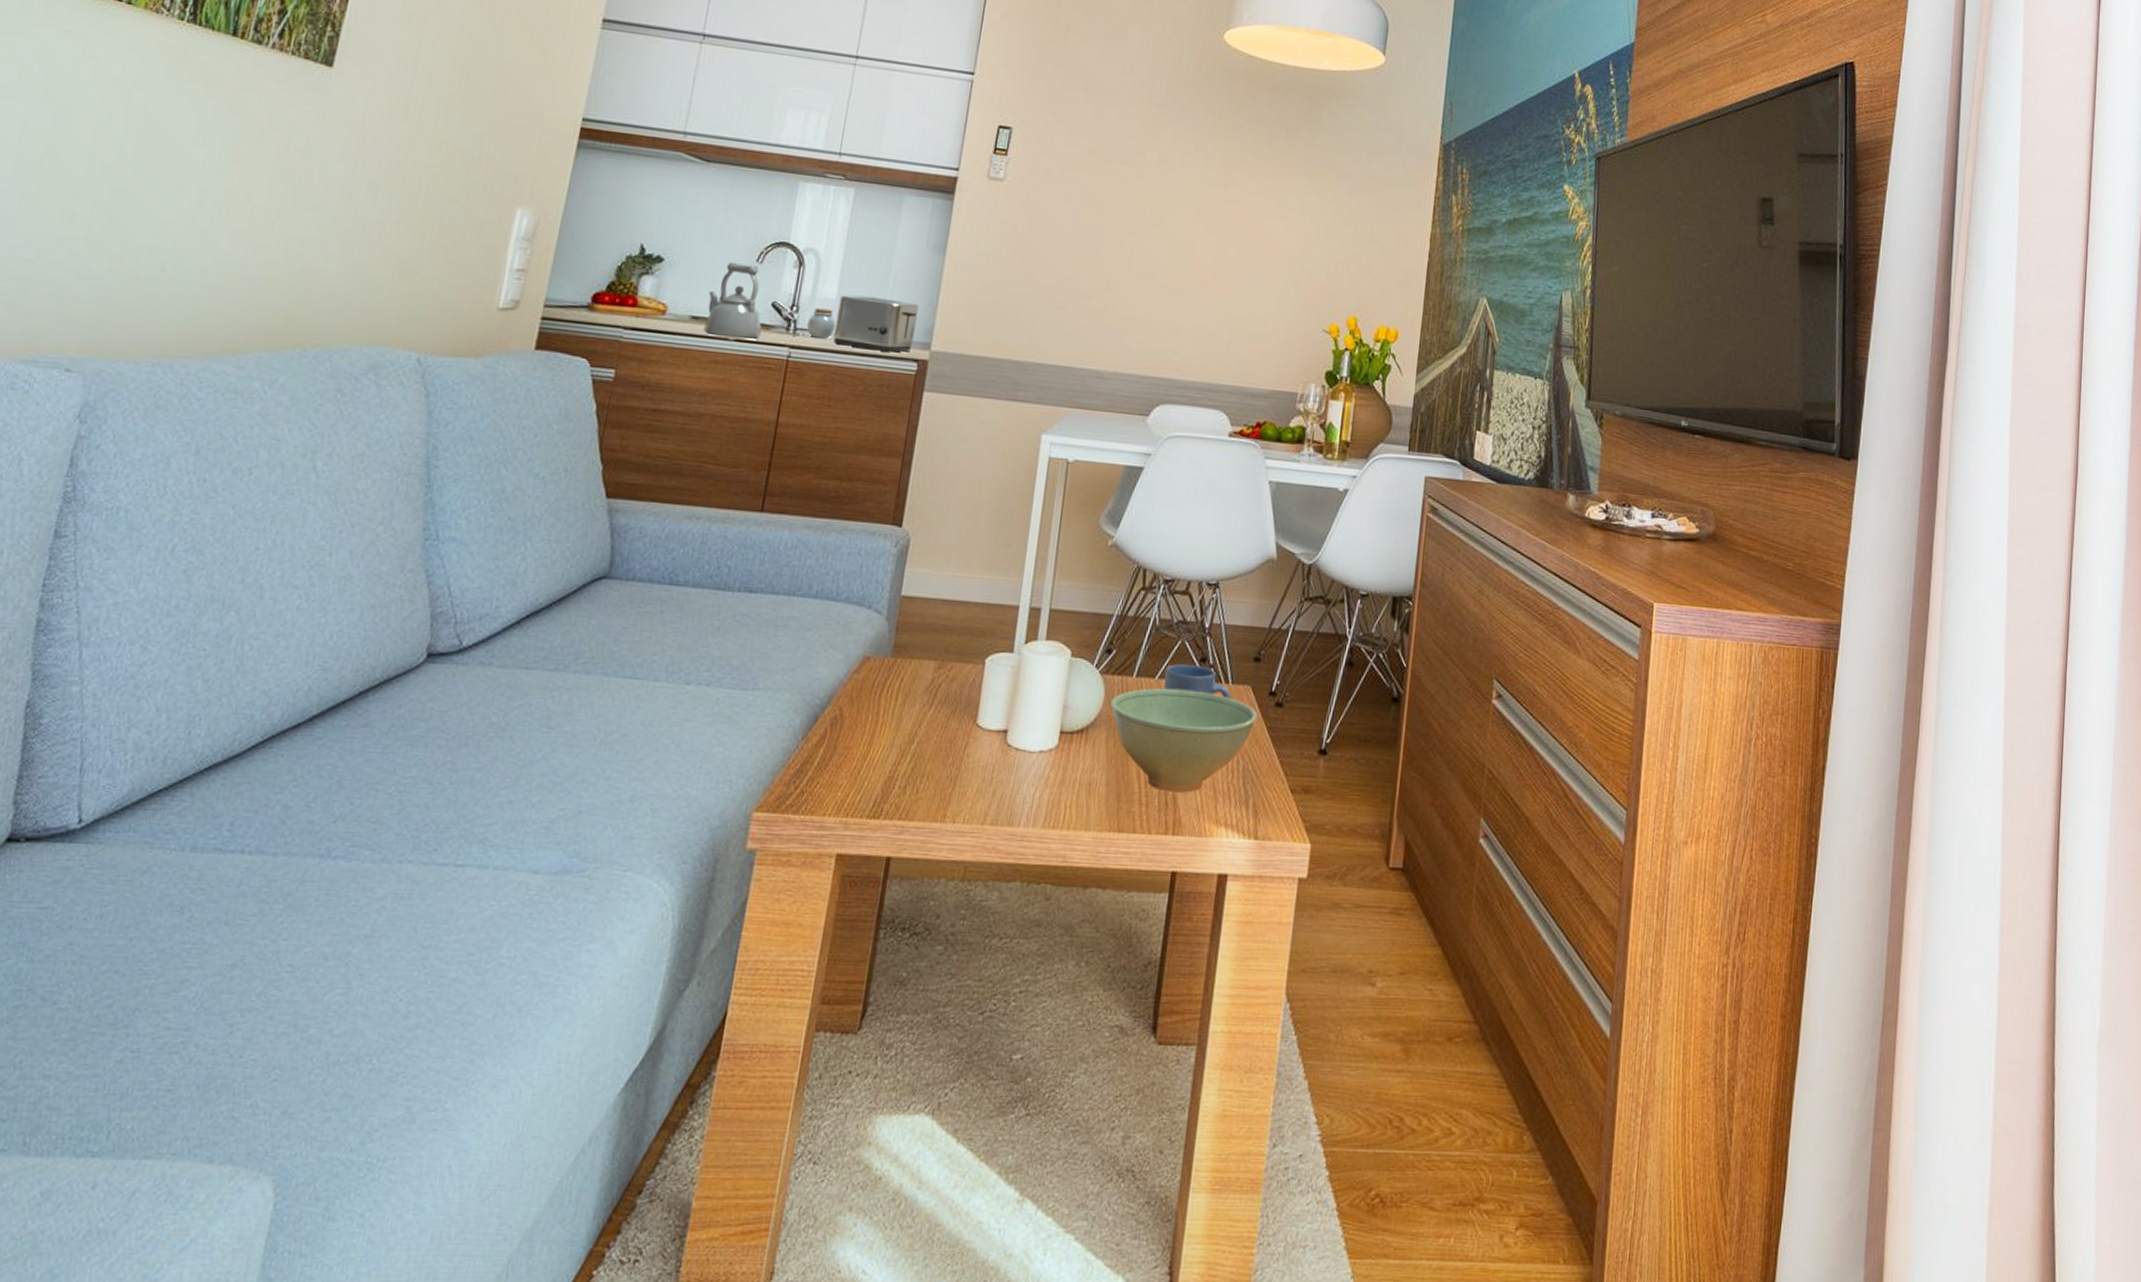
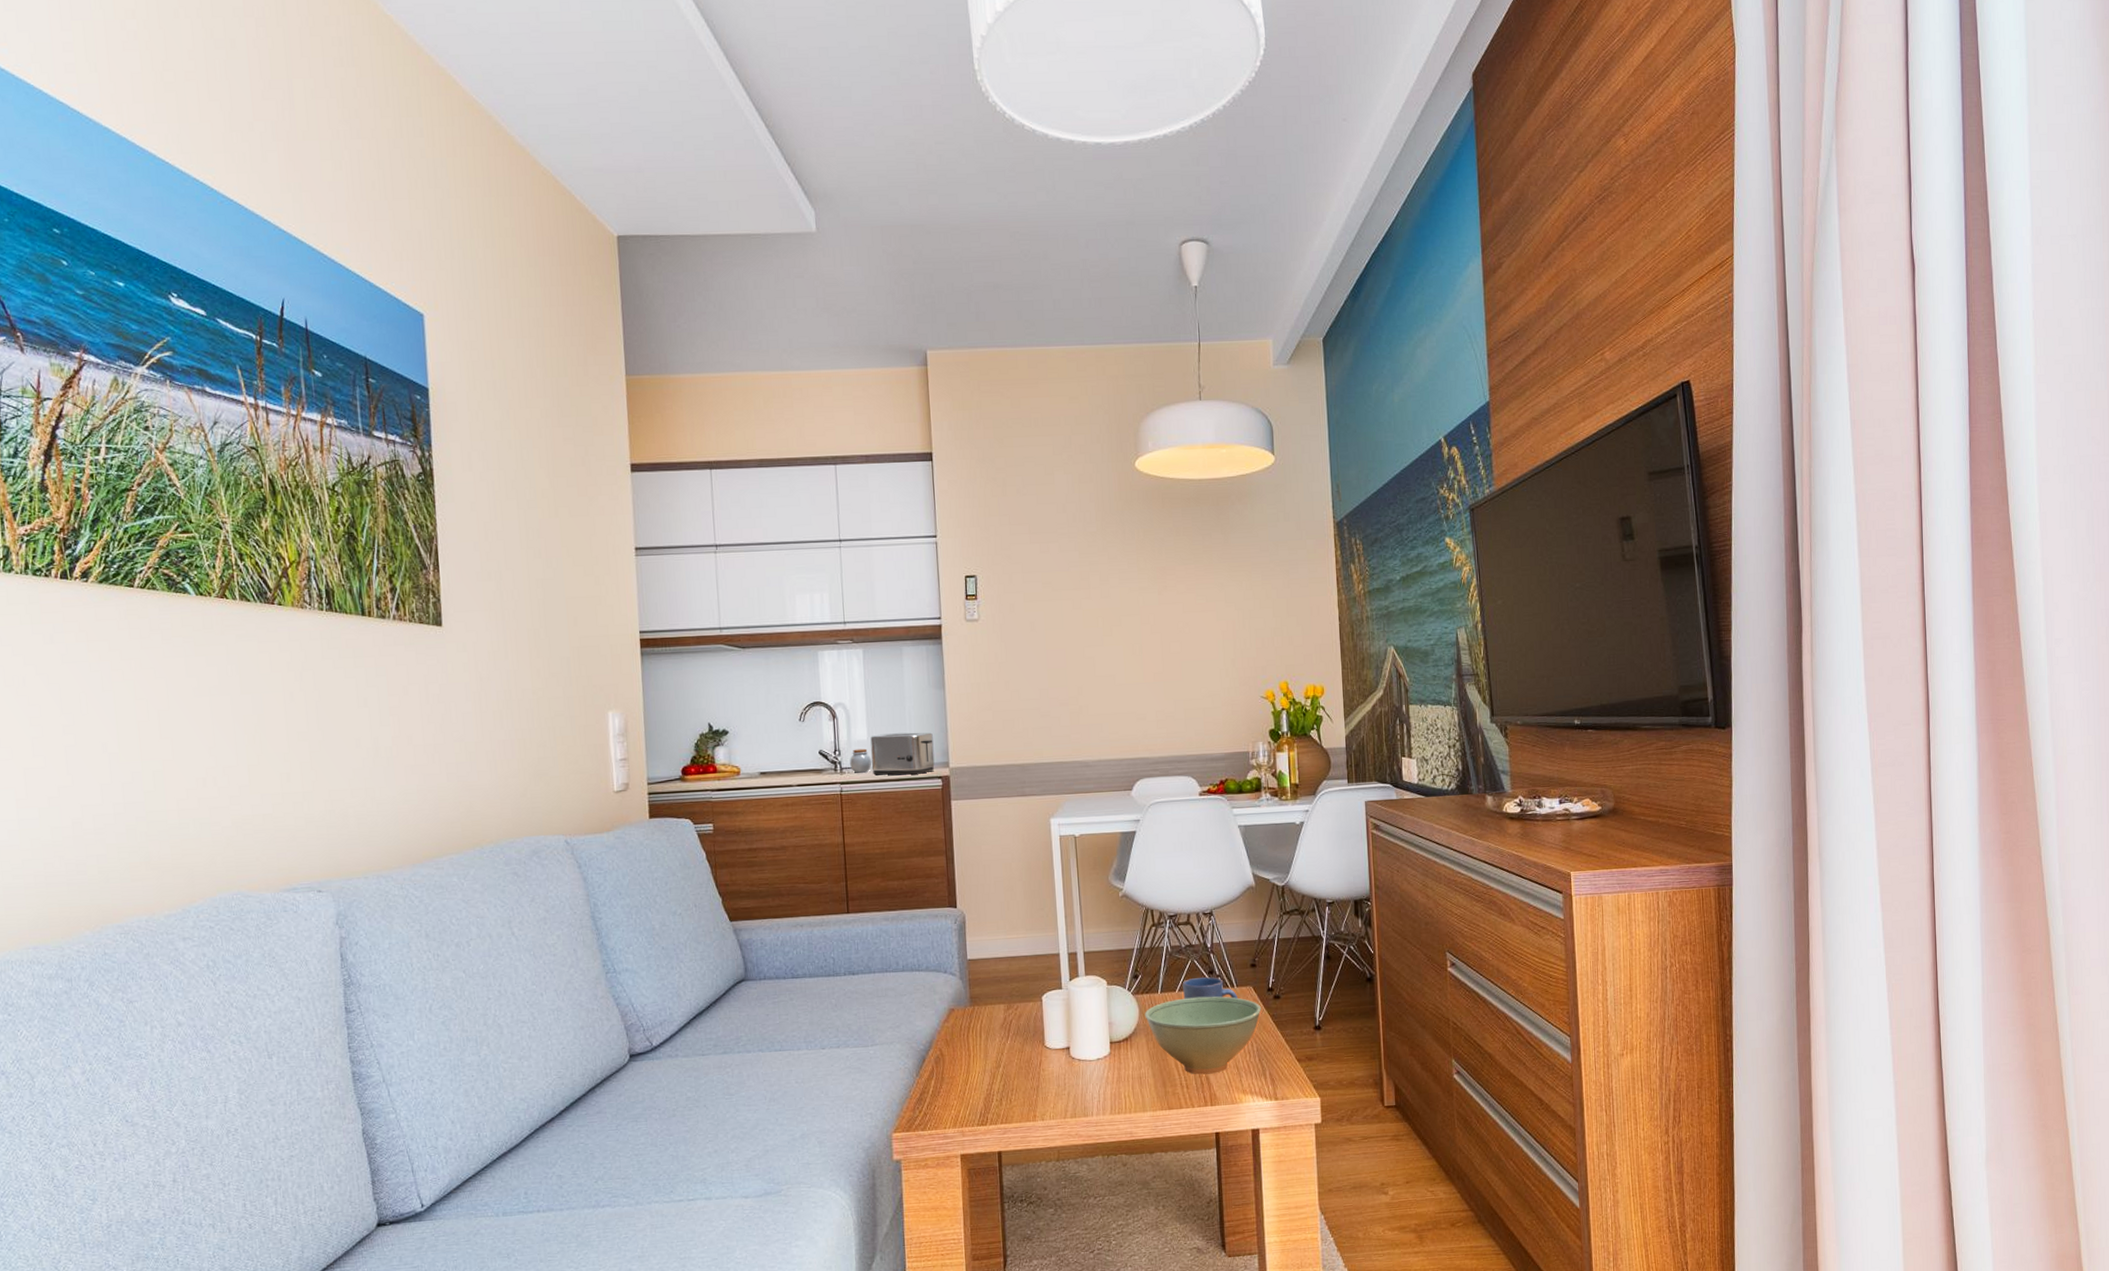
kettle: present [703,261,762,340] -> none [769,724,817,785]

